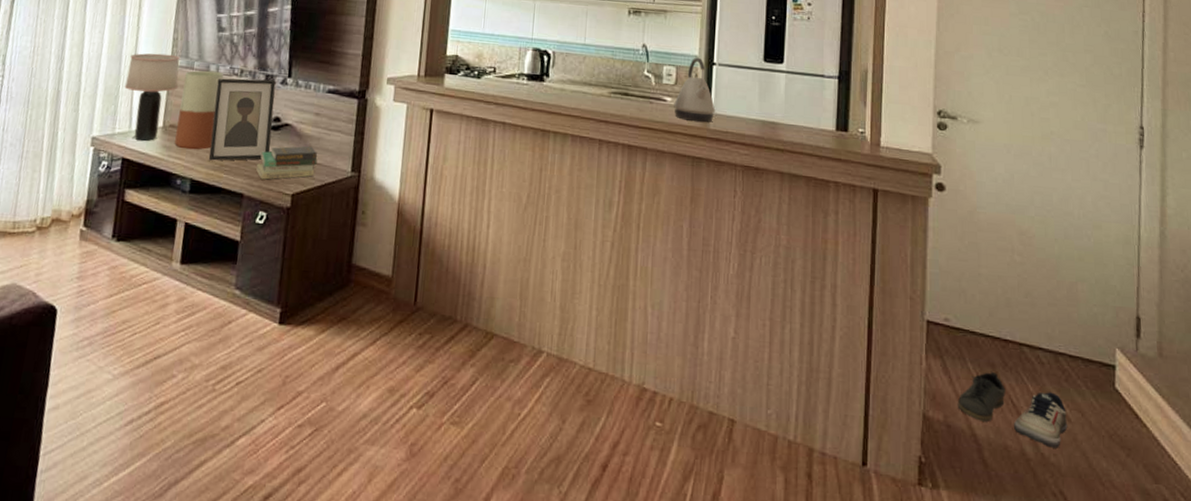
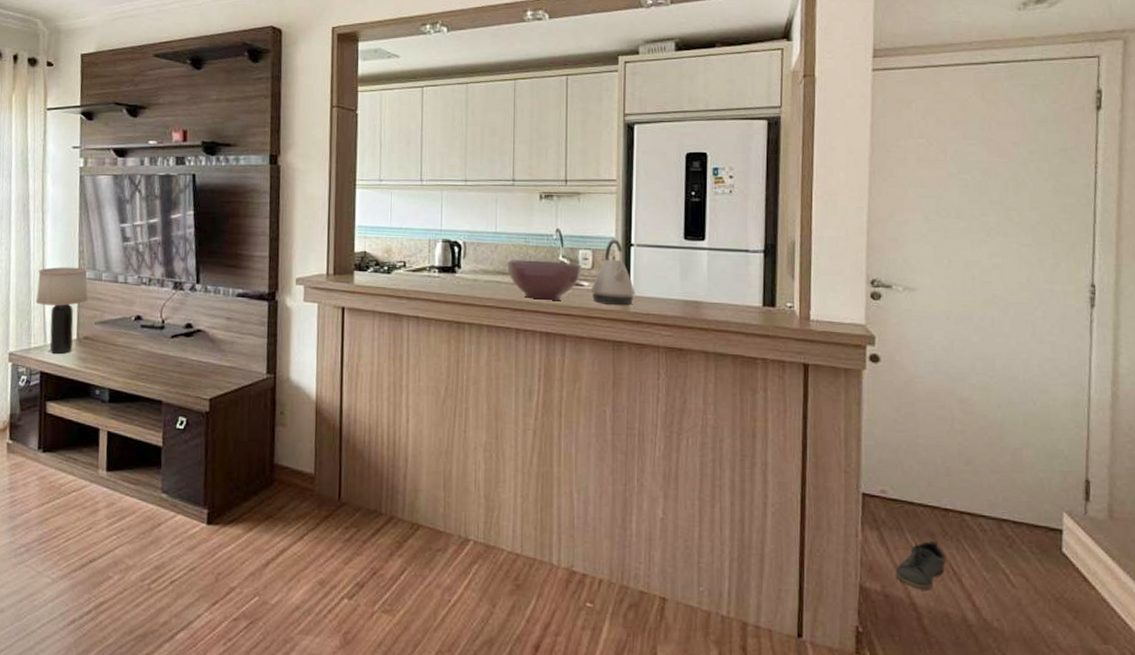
vase: present [174,70,225,150] -> none [90,281,133,360]
picture frame: present [208,78,276,161] -> none [124,286,185,370]
books: present [256,146,318,180] -> none [172,350,232,386]
bowl: none [593,71,667,115] -> present [506,259,583,301]
shoe: present [1014,392,1068,448] -> none [955,559,1012,614]

